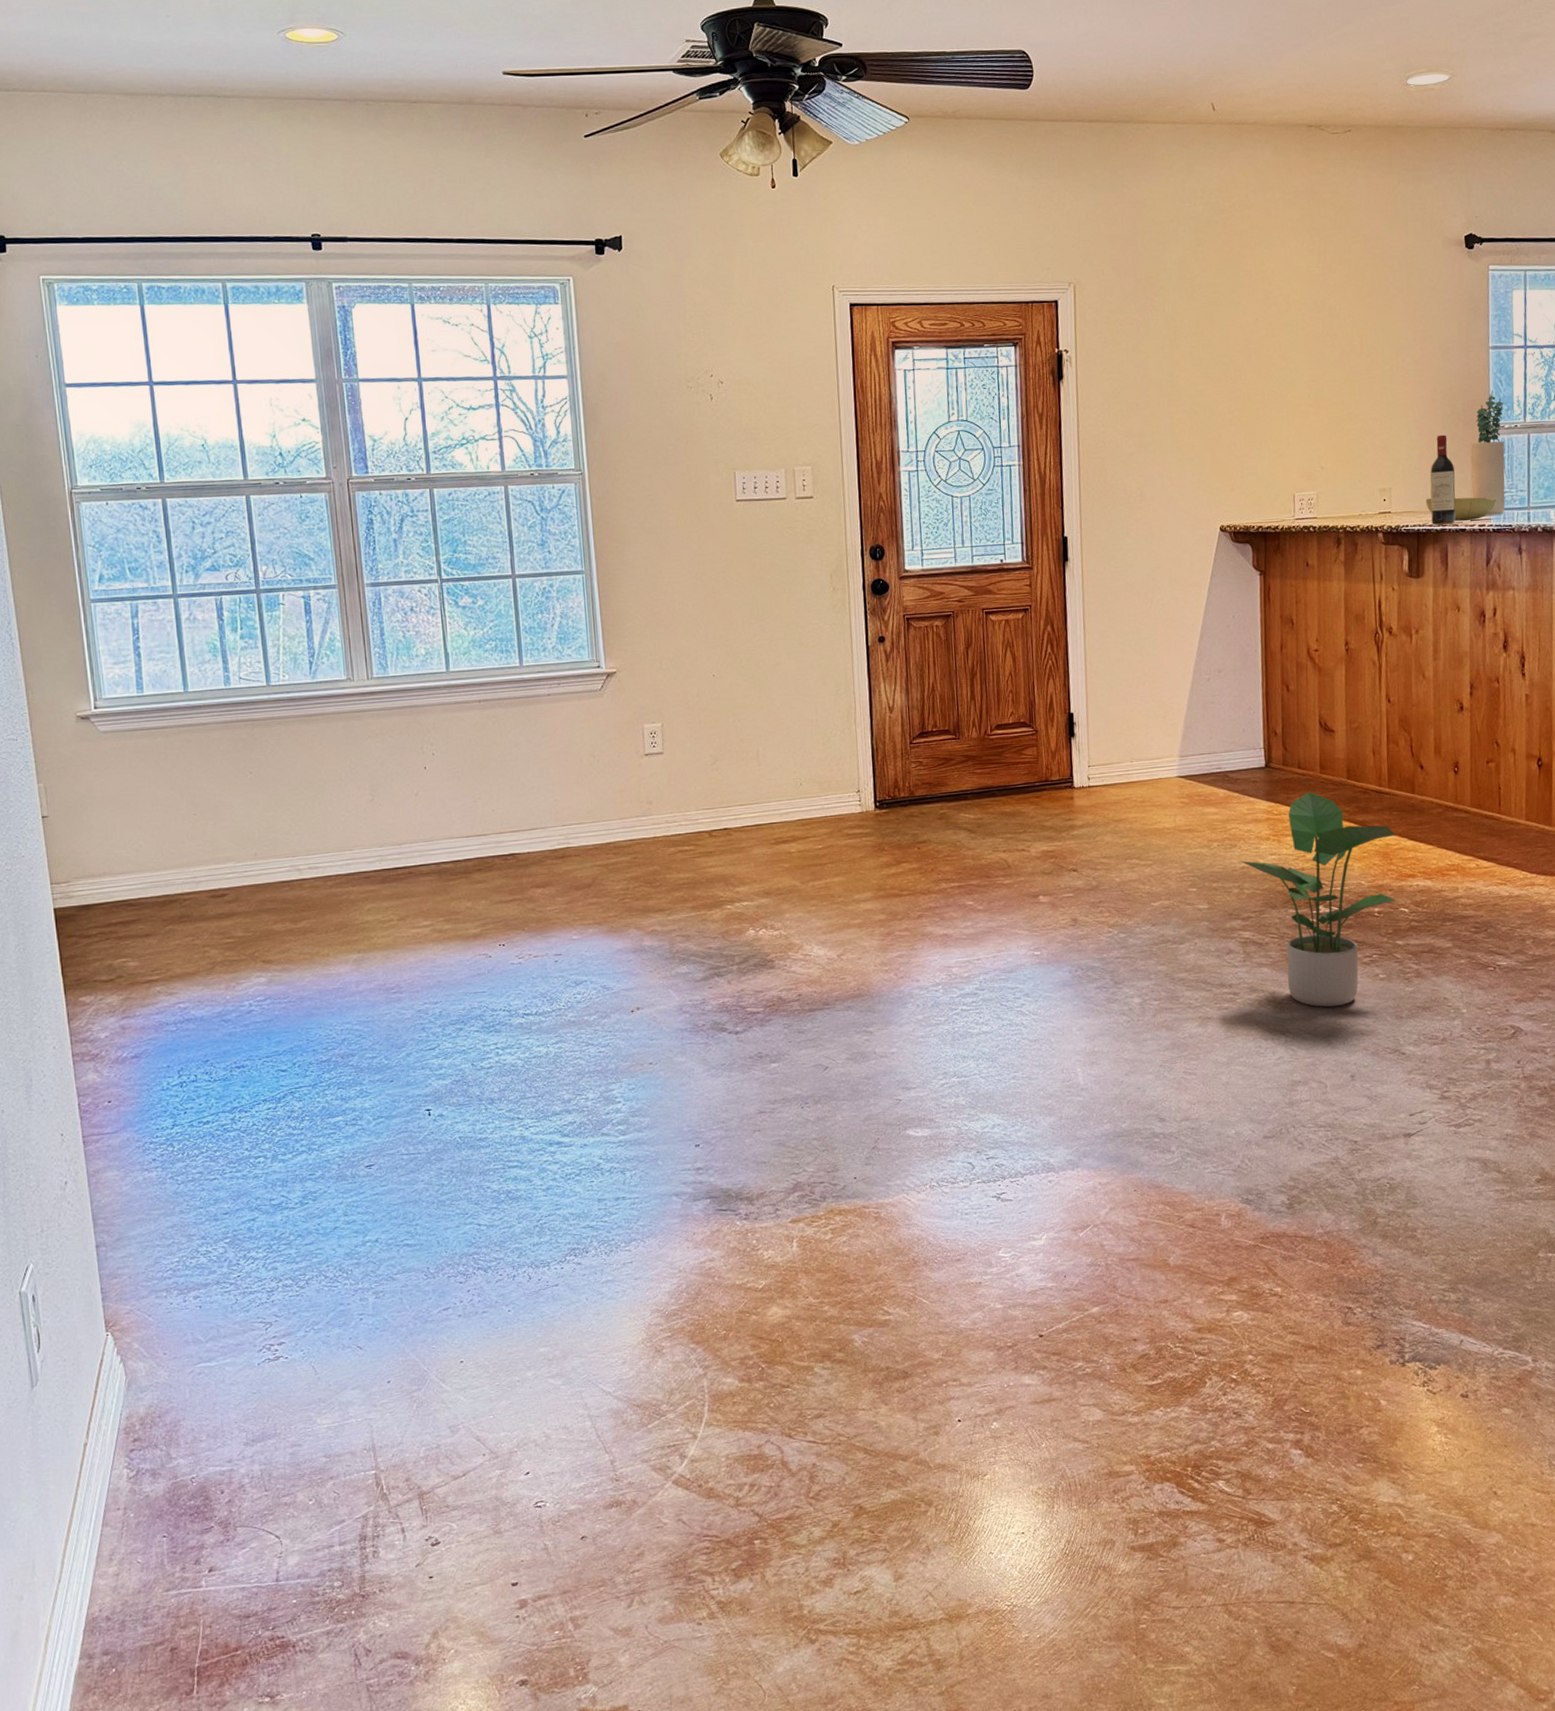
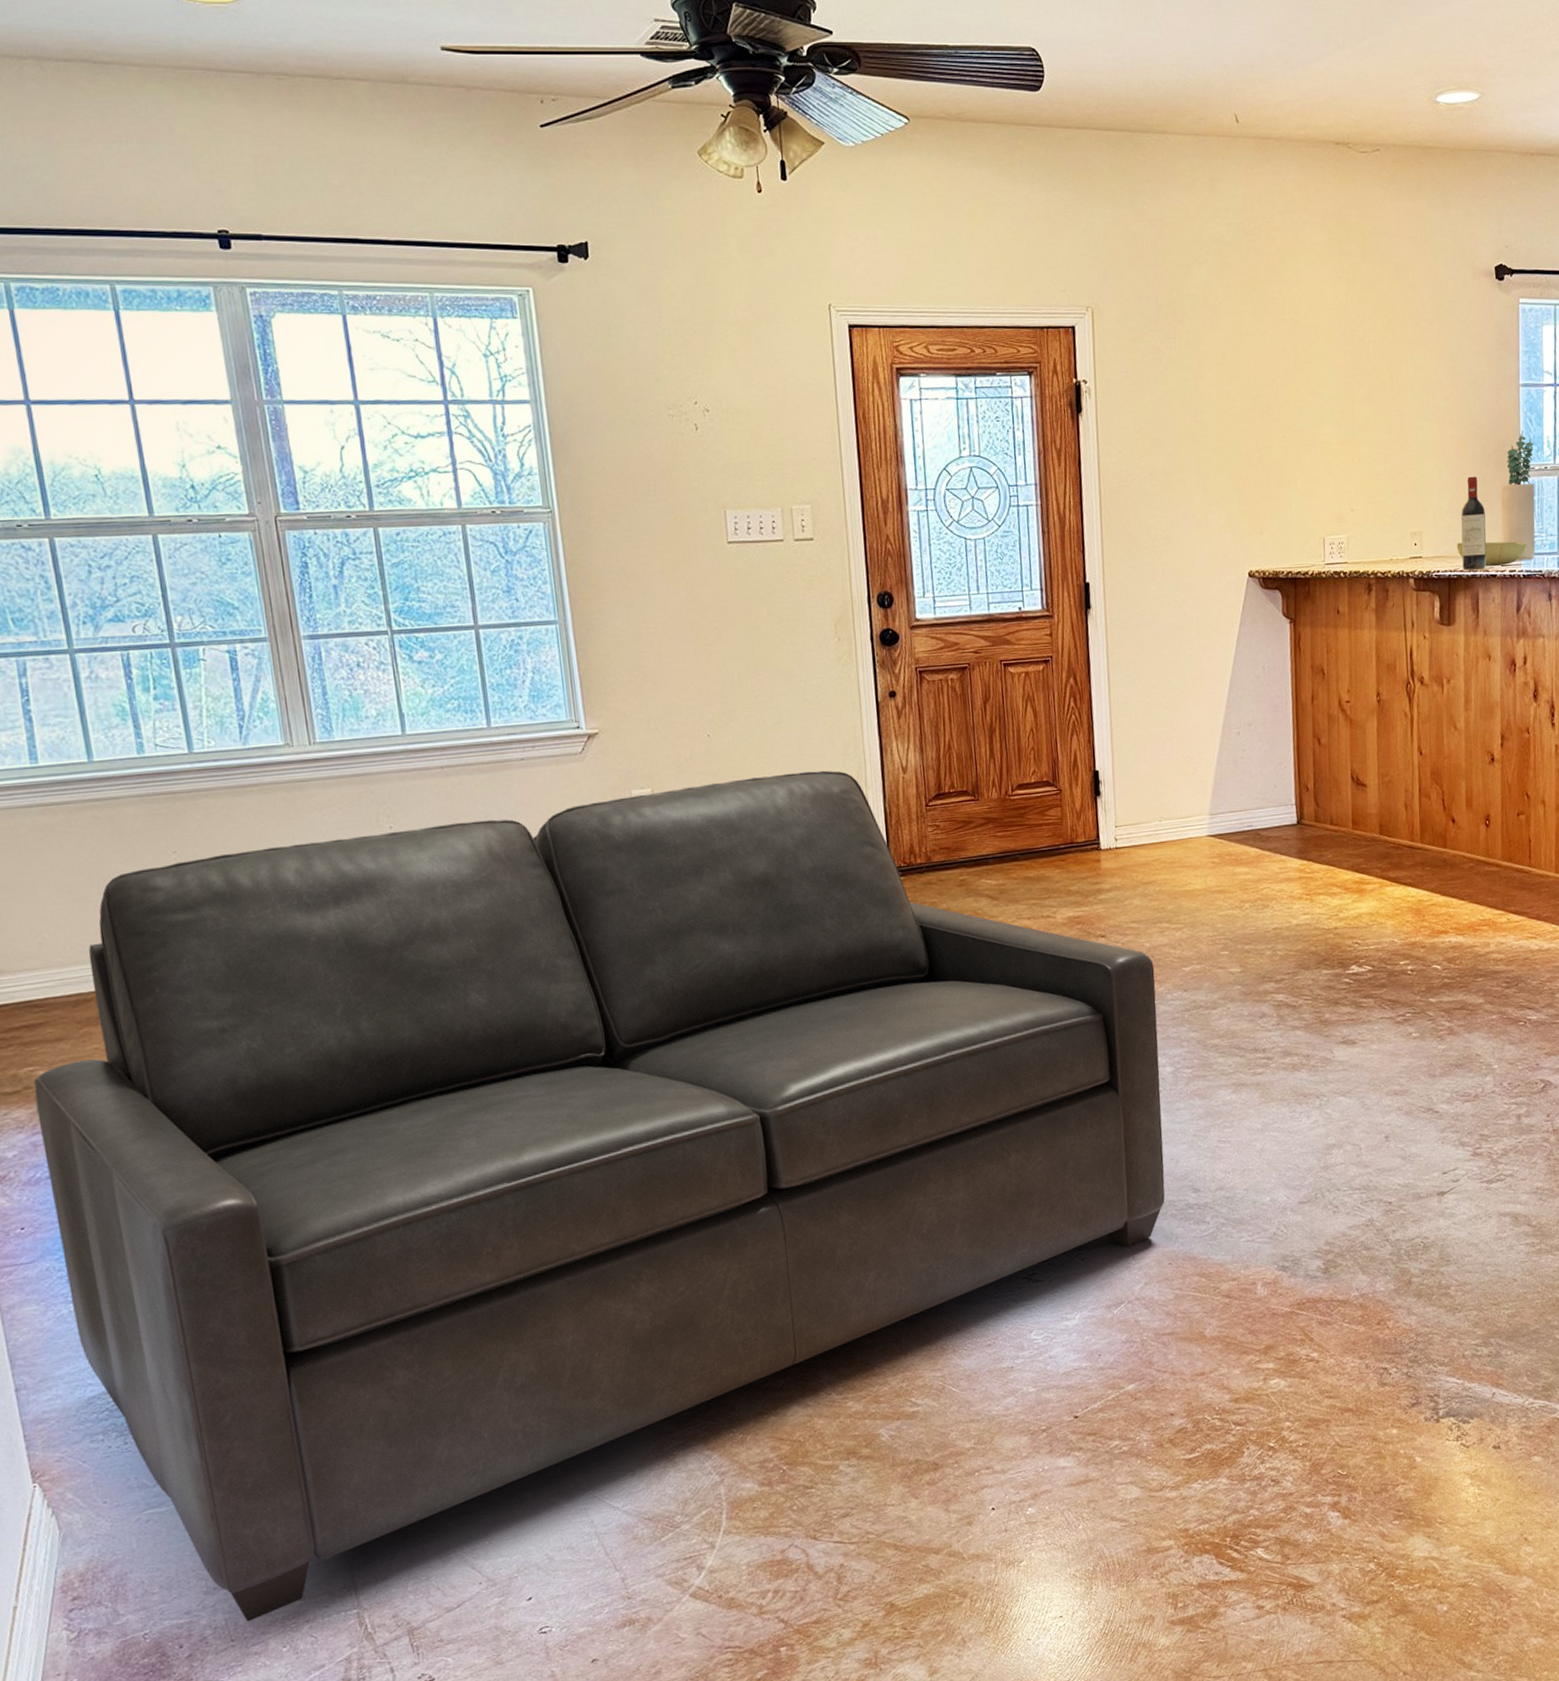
sofa: none [125,709,1132,1475] -> present [34,770,1165,1623]
potted plant: present [1240,792,1396,1007] -> none [1272,848,1429,1069]

